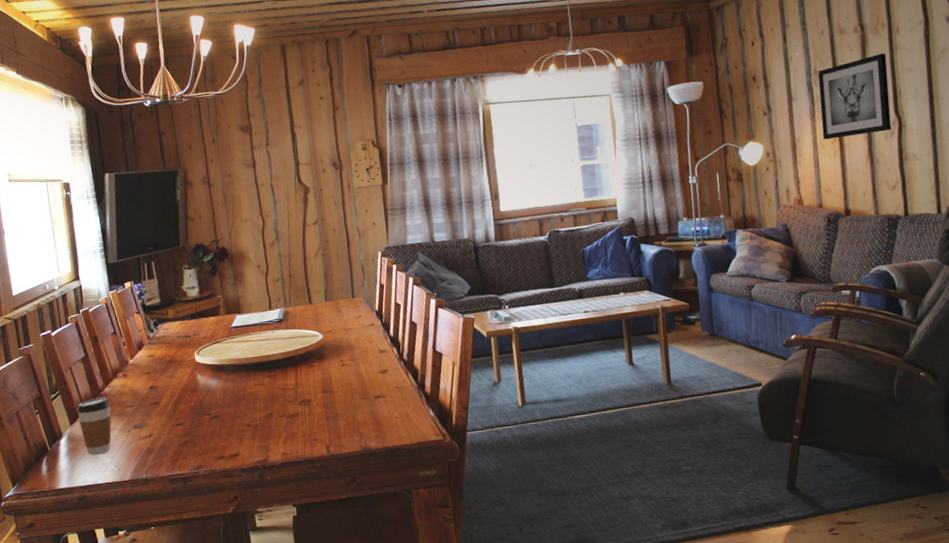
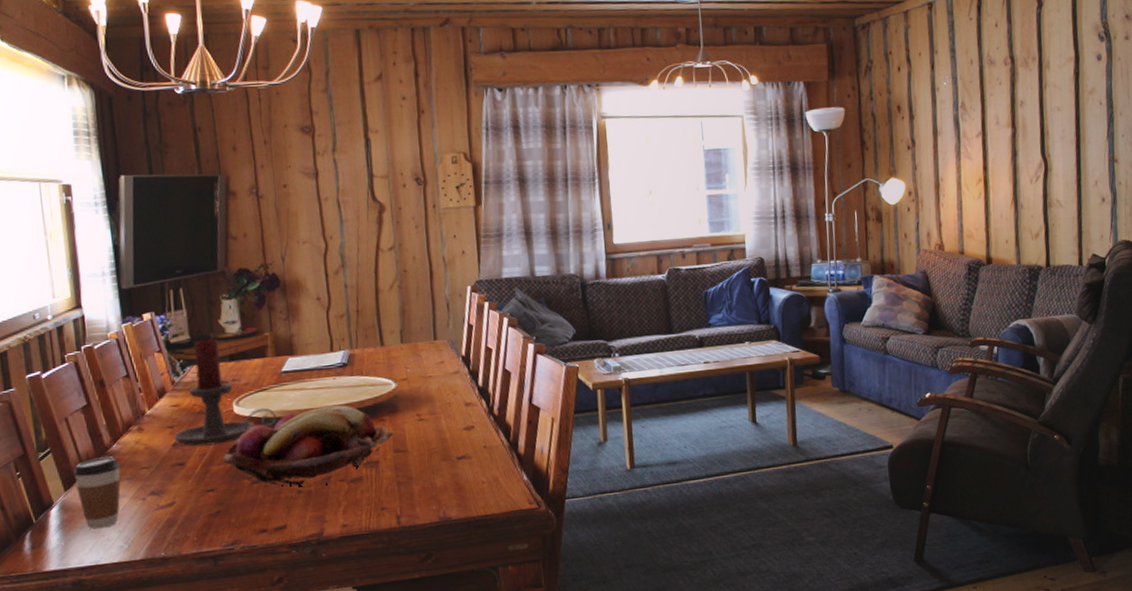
candle holder: none [150,301,229,389] -> present [174,338,277,447]
fruit basket: none [188,354,322,421] -> present [223,405,394,487]
wall art: present [818,53,892,140] -> none [965,89,1038,181]

